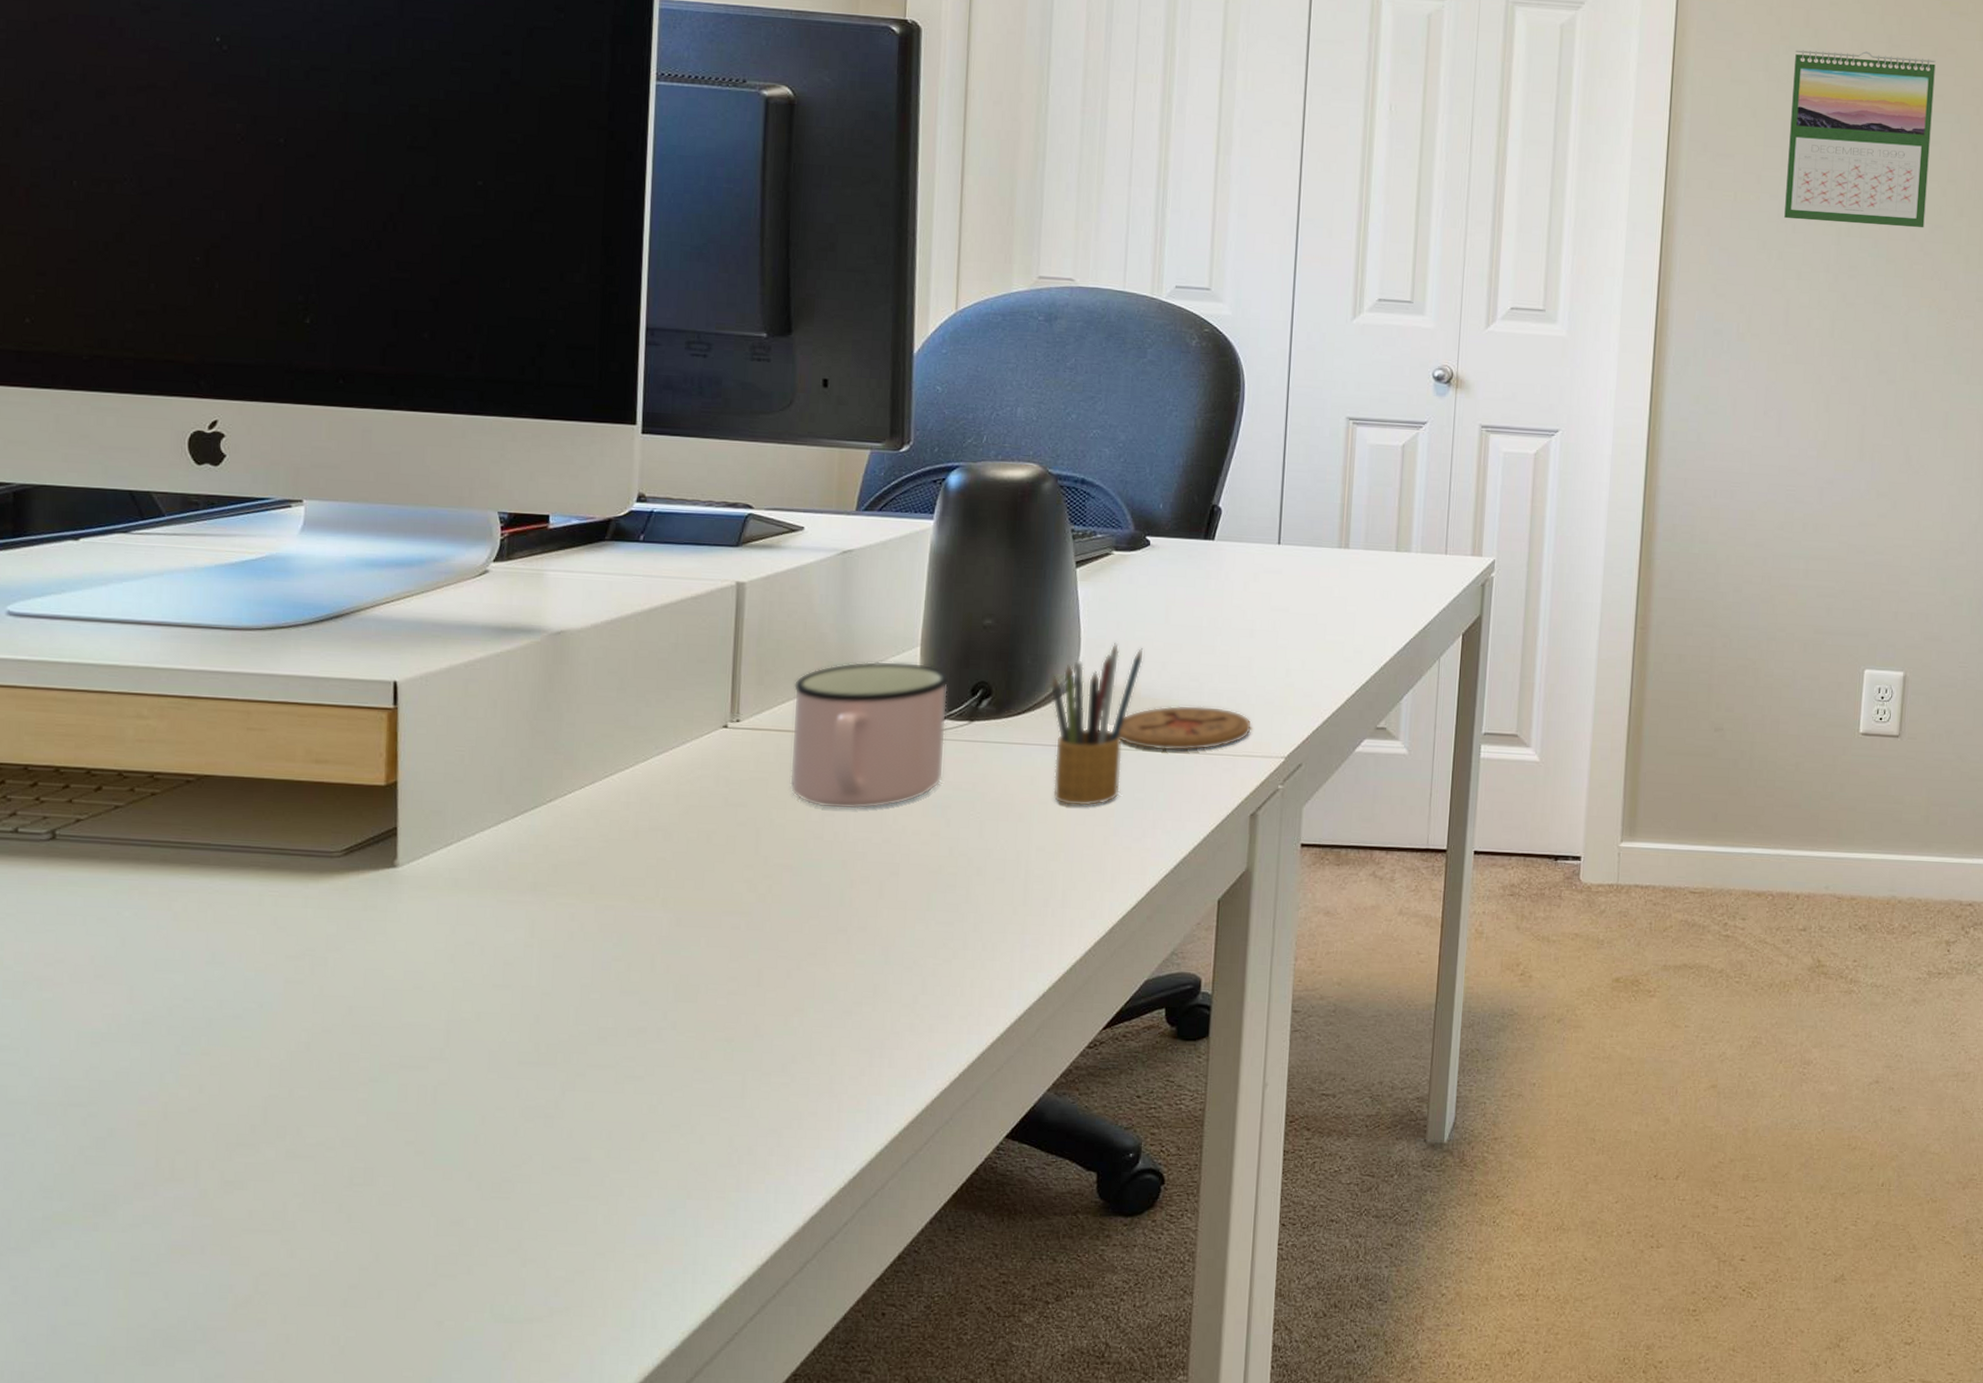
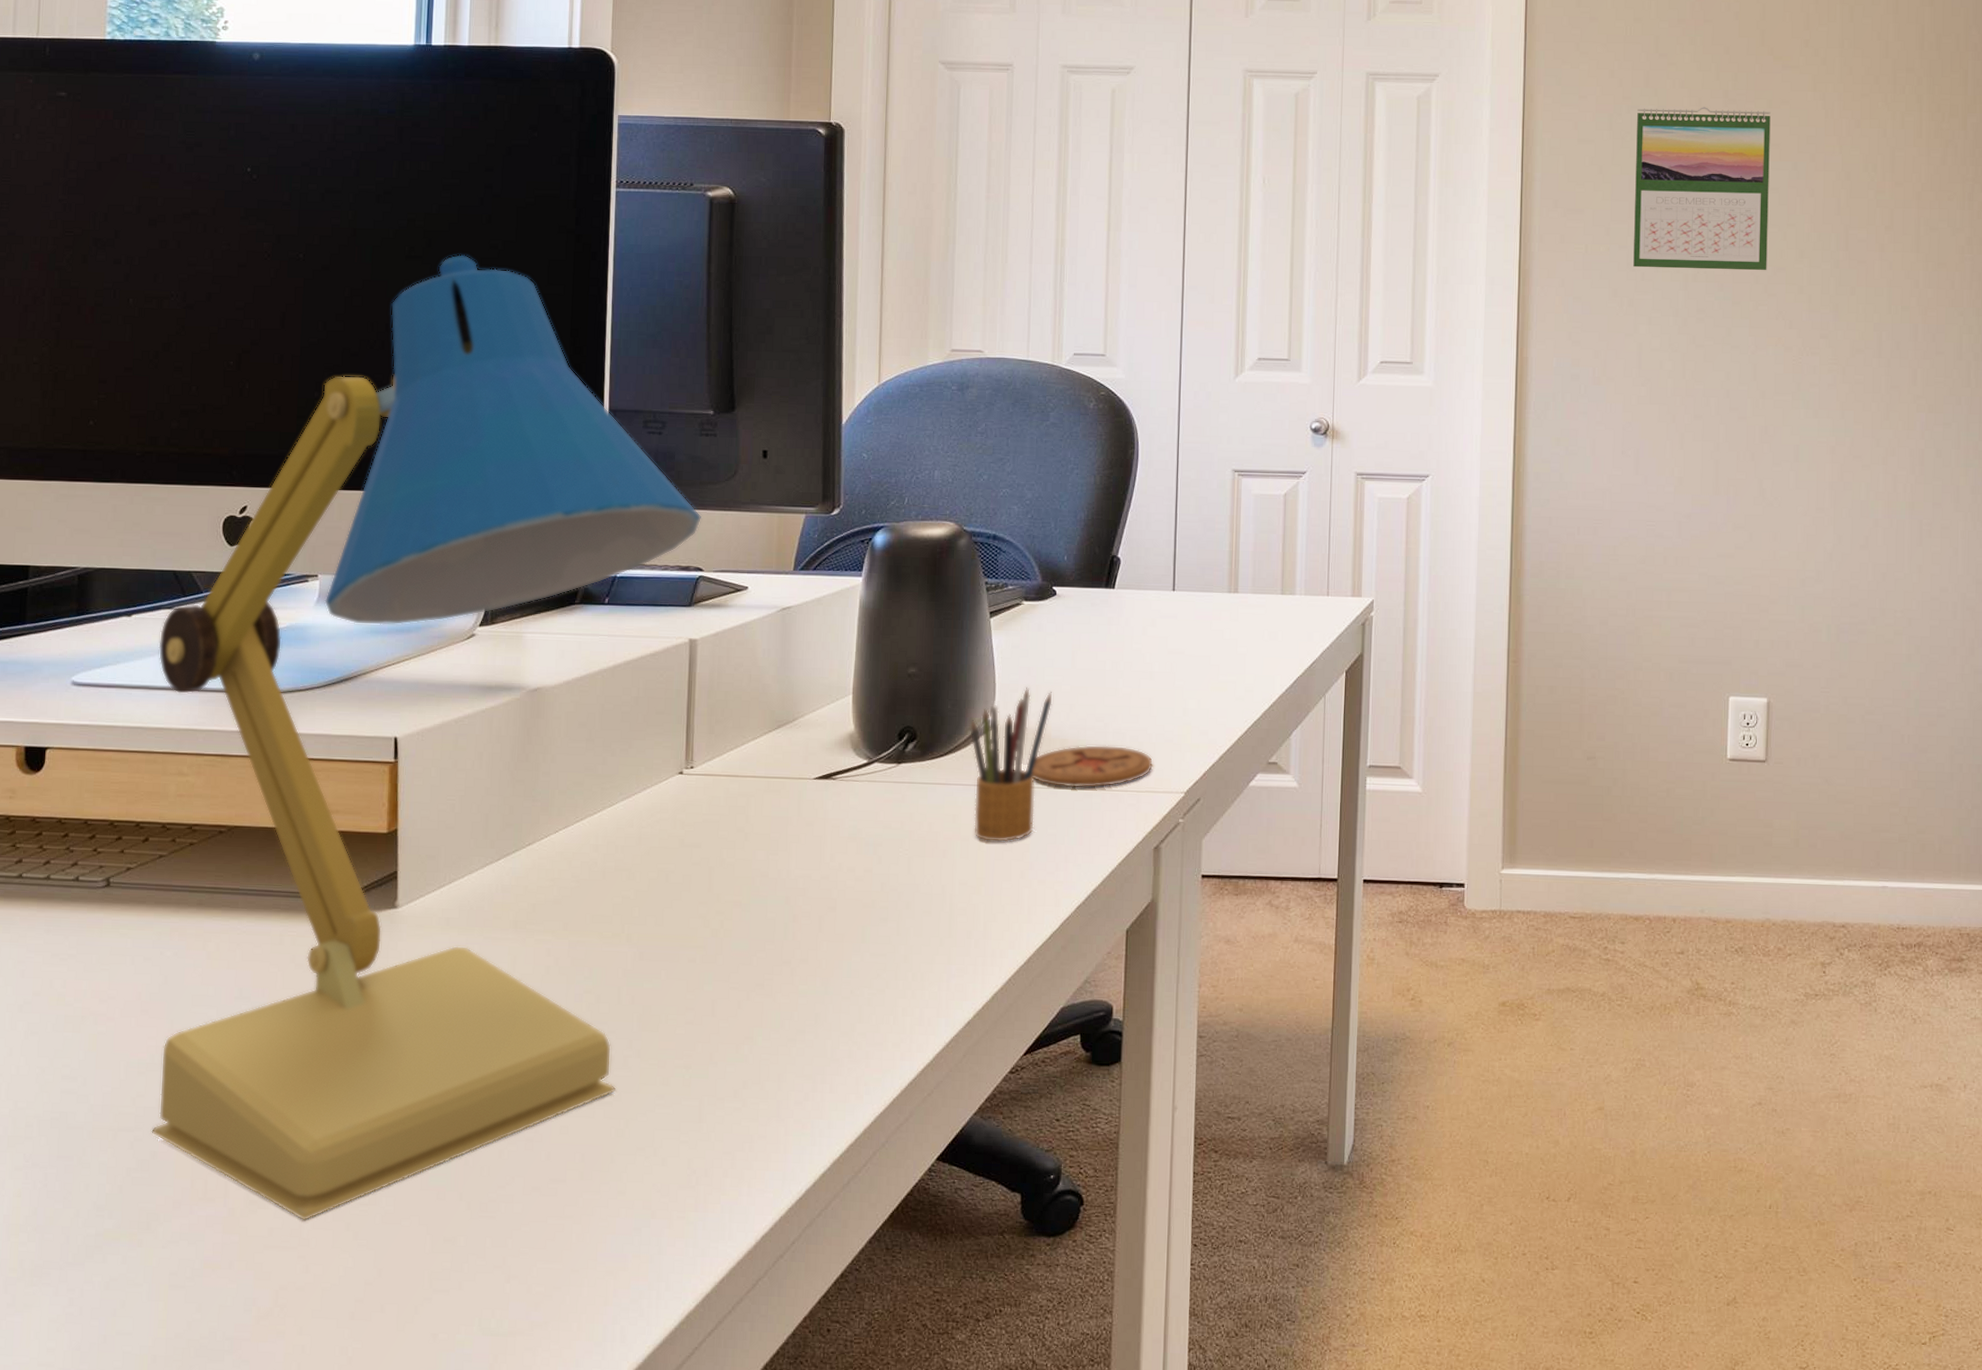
desk lamp: none [108,147,753,1203] -> present [151,254,702,1221]
mug: present [790,661,949,810] -> none [738,709,878,849]

